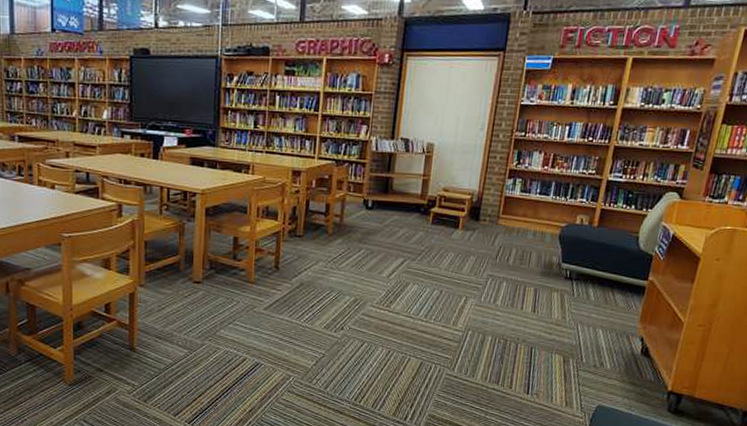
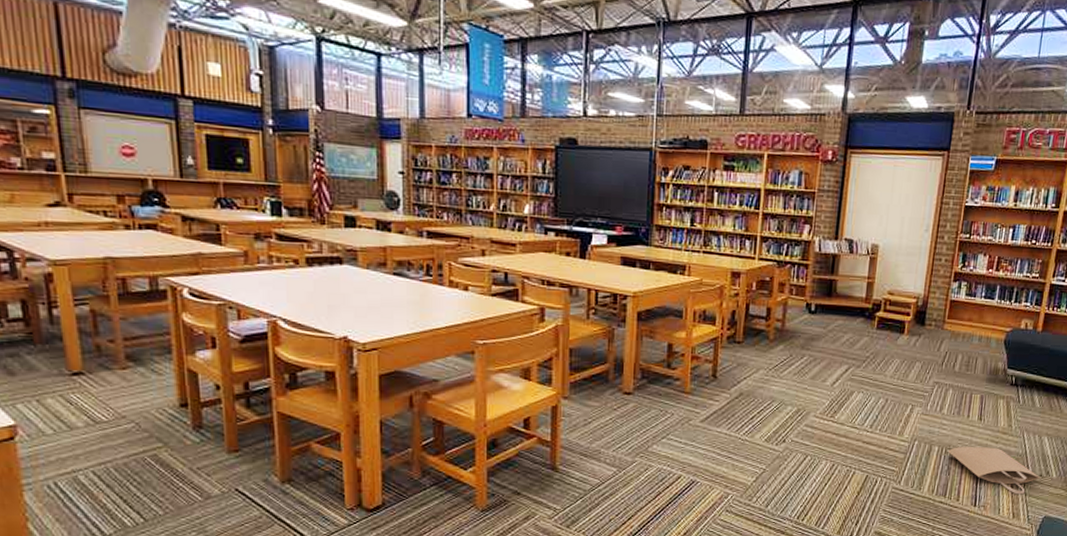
tote bag: none [501,337,594,384] -> present [948,447,1041,495]

